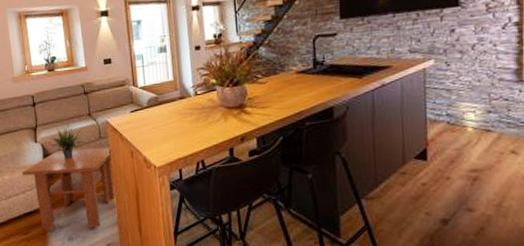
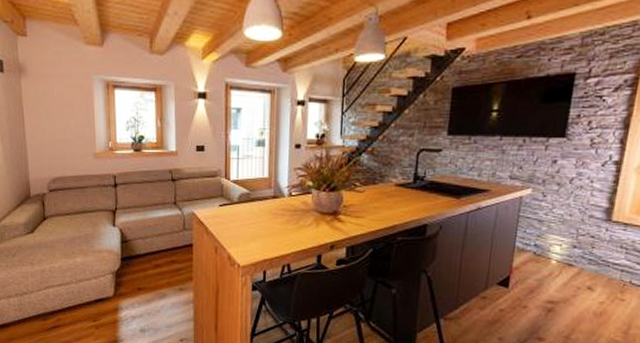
coffee table: present [21,146,115,229] -> none [95,237,195,321]
potted plant: present [49,121,86,159] -> none [128,208,168,248]

